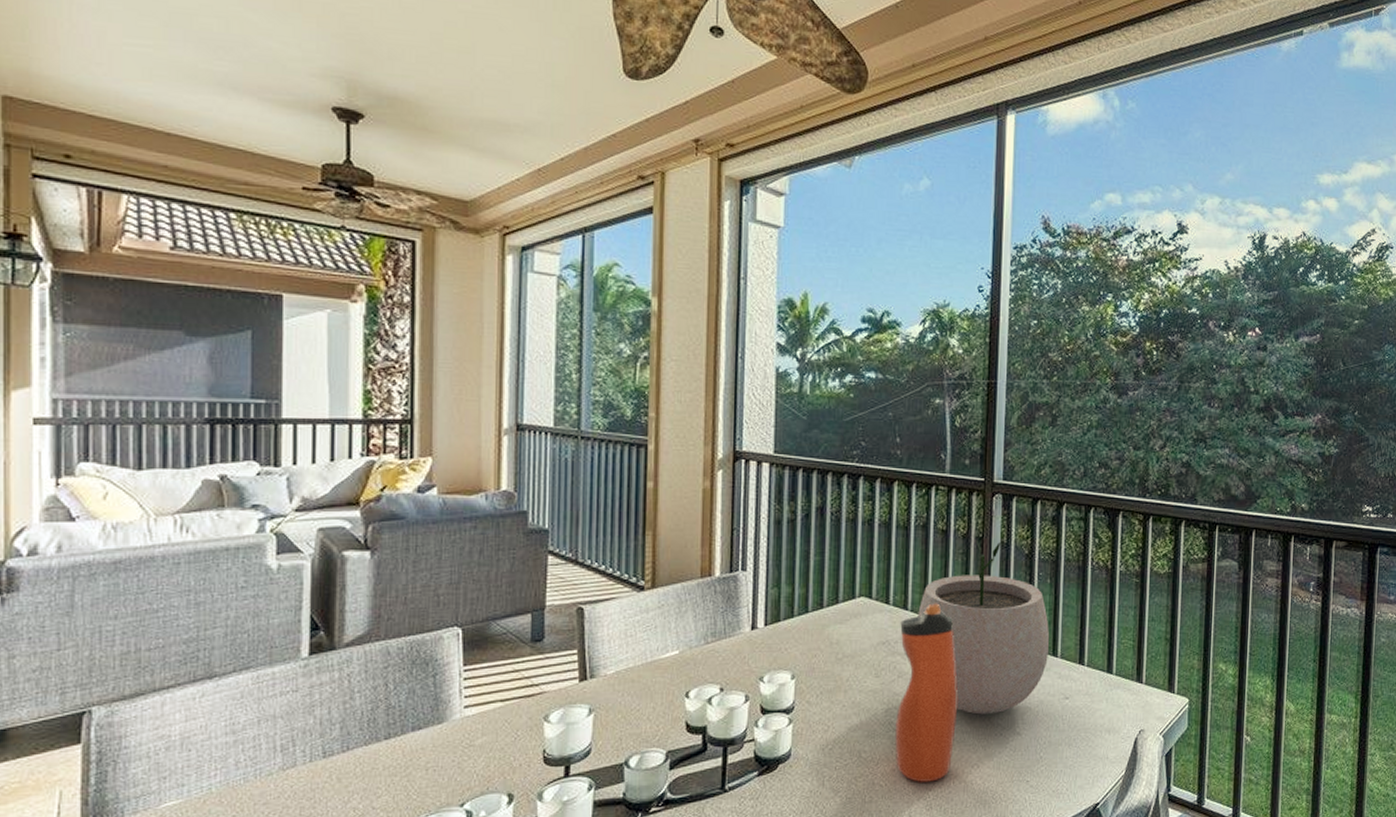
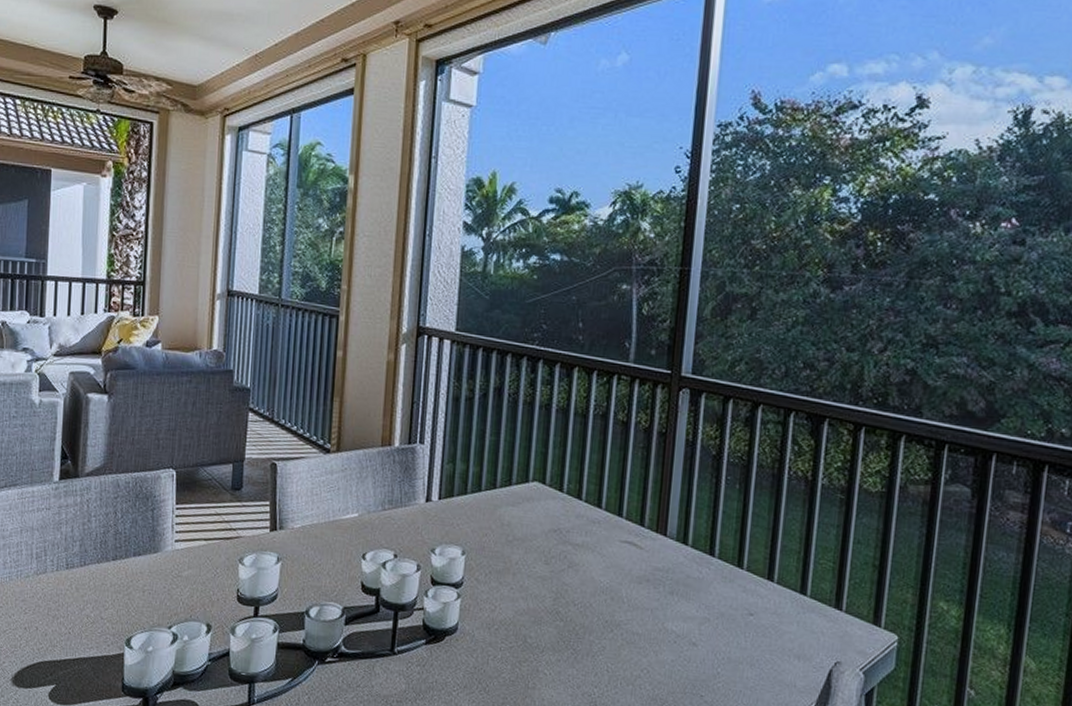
water bottle: present [895,603,958,782] -> none [561,496,631,679]
plant pot: present [918,539,1050,715] -> none [592,434,736,620]

